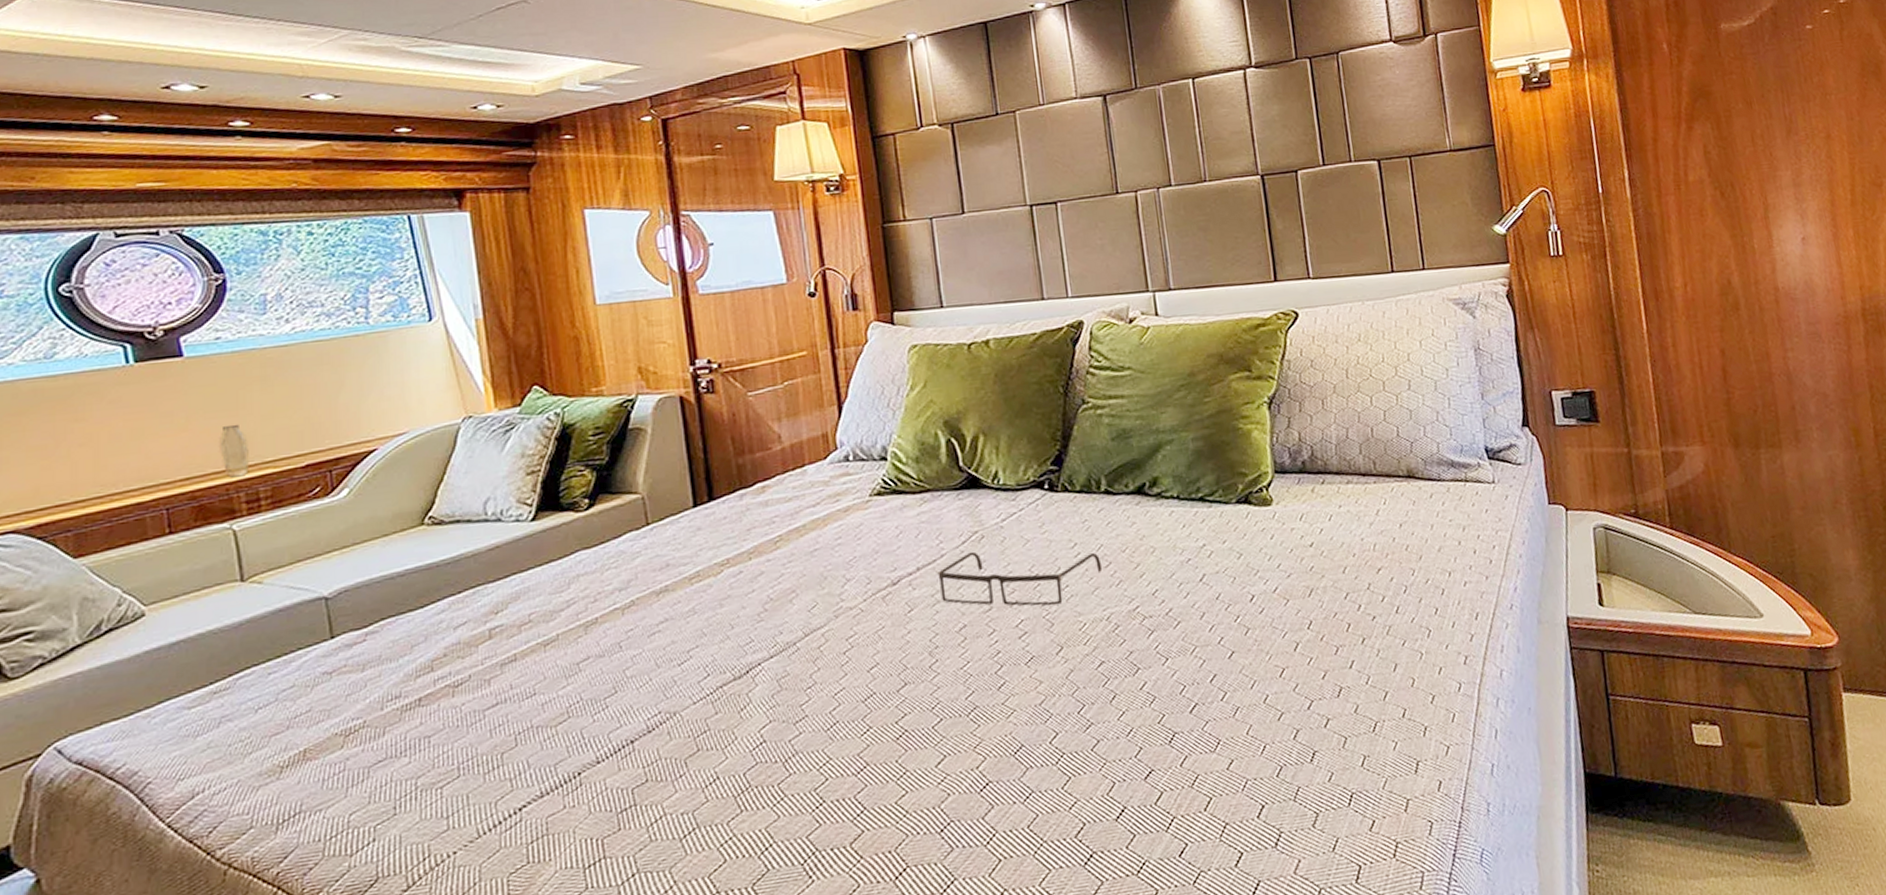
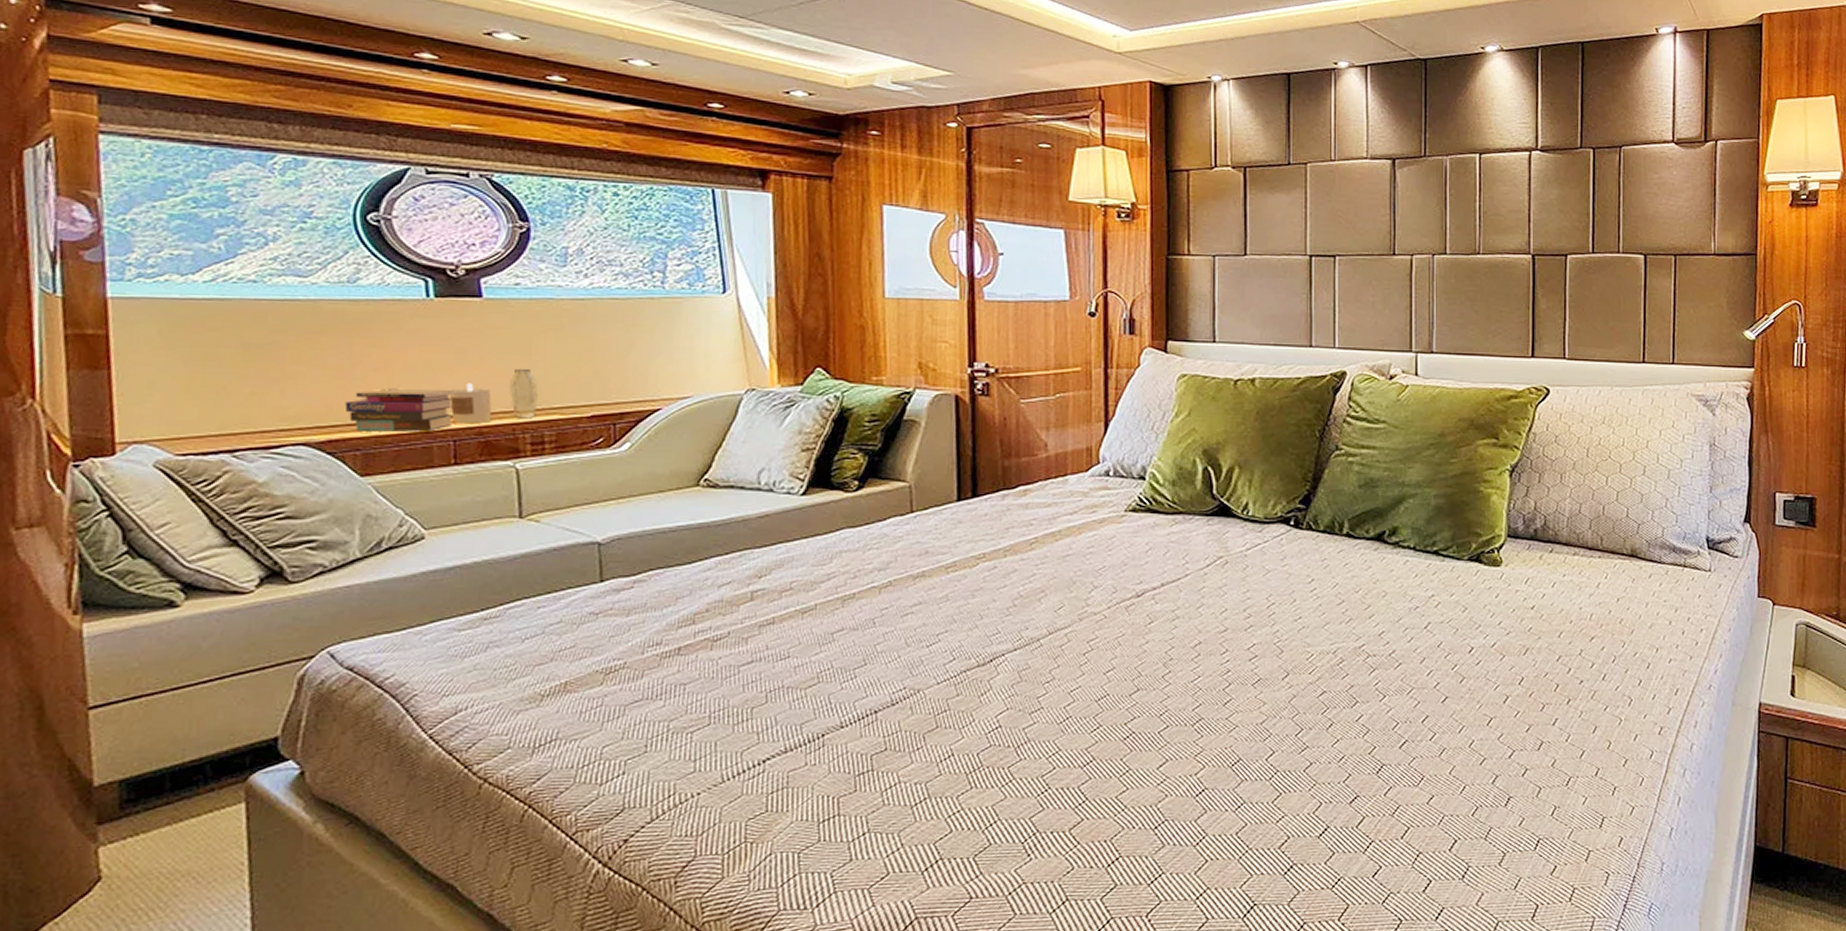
books: none [51,455,165,511] -> present [344,389,456,432]
candle: none [158,446,204,492] -> present [449,383,492,425]
glasses: present [937,551,1103,606] -> none [1180,575,1335,634]

